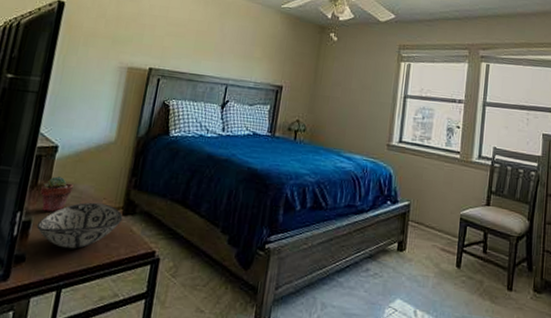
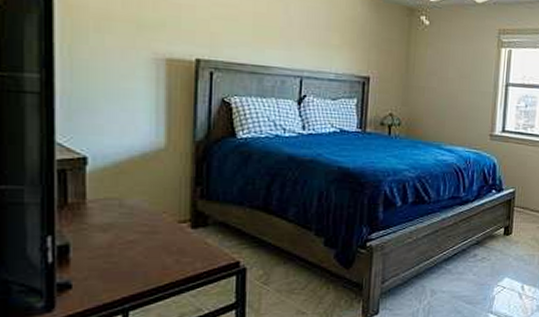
decorative bowl: present [36,202,123,249] -> none [78,217,193,270]
potted succulent: present [40,176,73,213] -> none [74,192,119,234]

